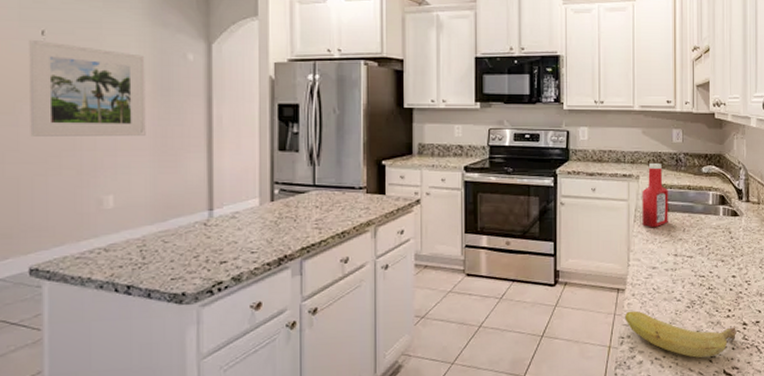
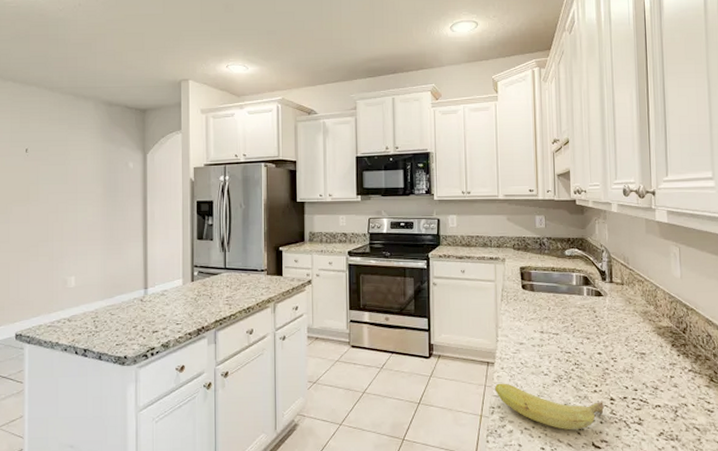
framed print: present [29,39,146,136] -> none [17,156,98,231]
ketchup bottle: present [642,163,668,227] -> none [508,247,534,306]

